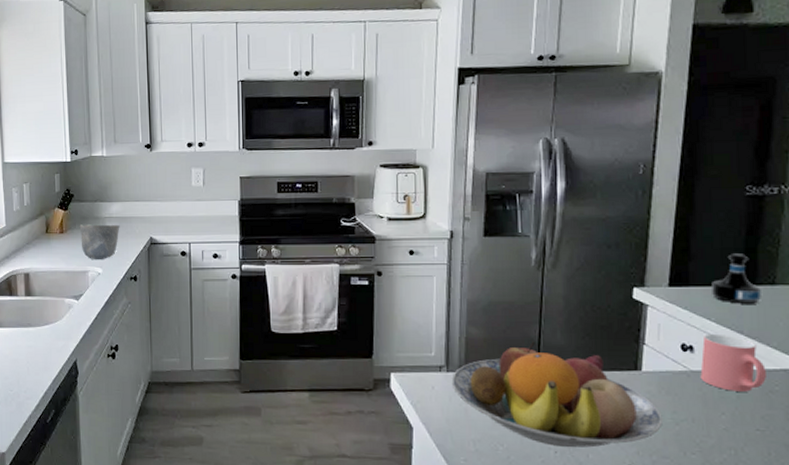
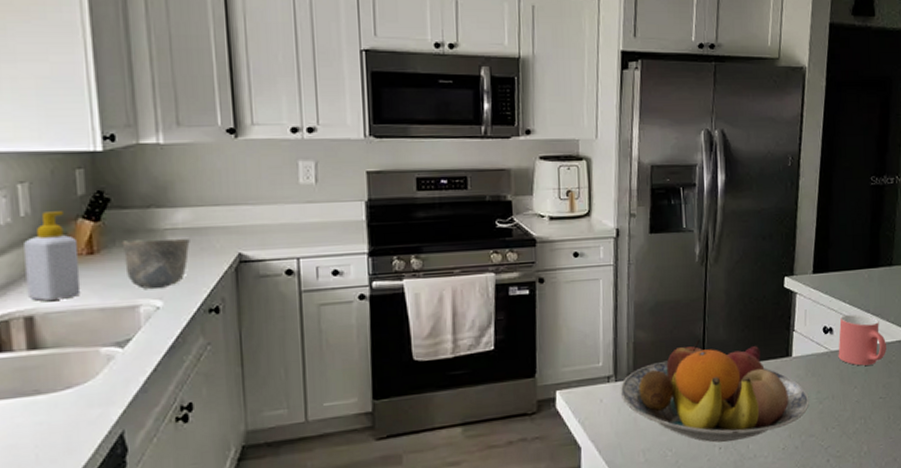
soap bottle: none [26,203,56,264] -> present [24,211,81,302]
tequila bottle: present [712,254,761,304] -> none [846,239,882,285]

